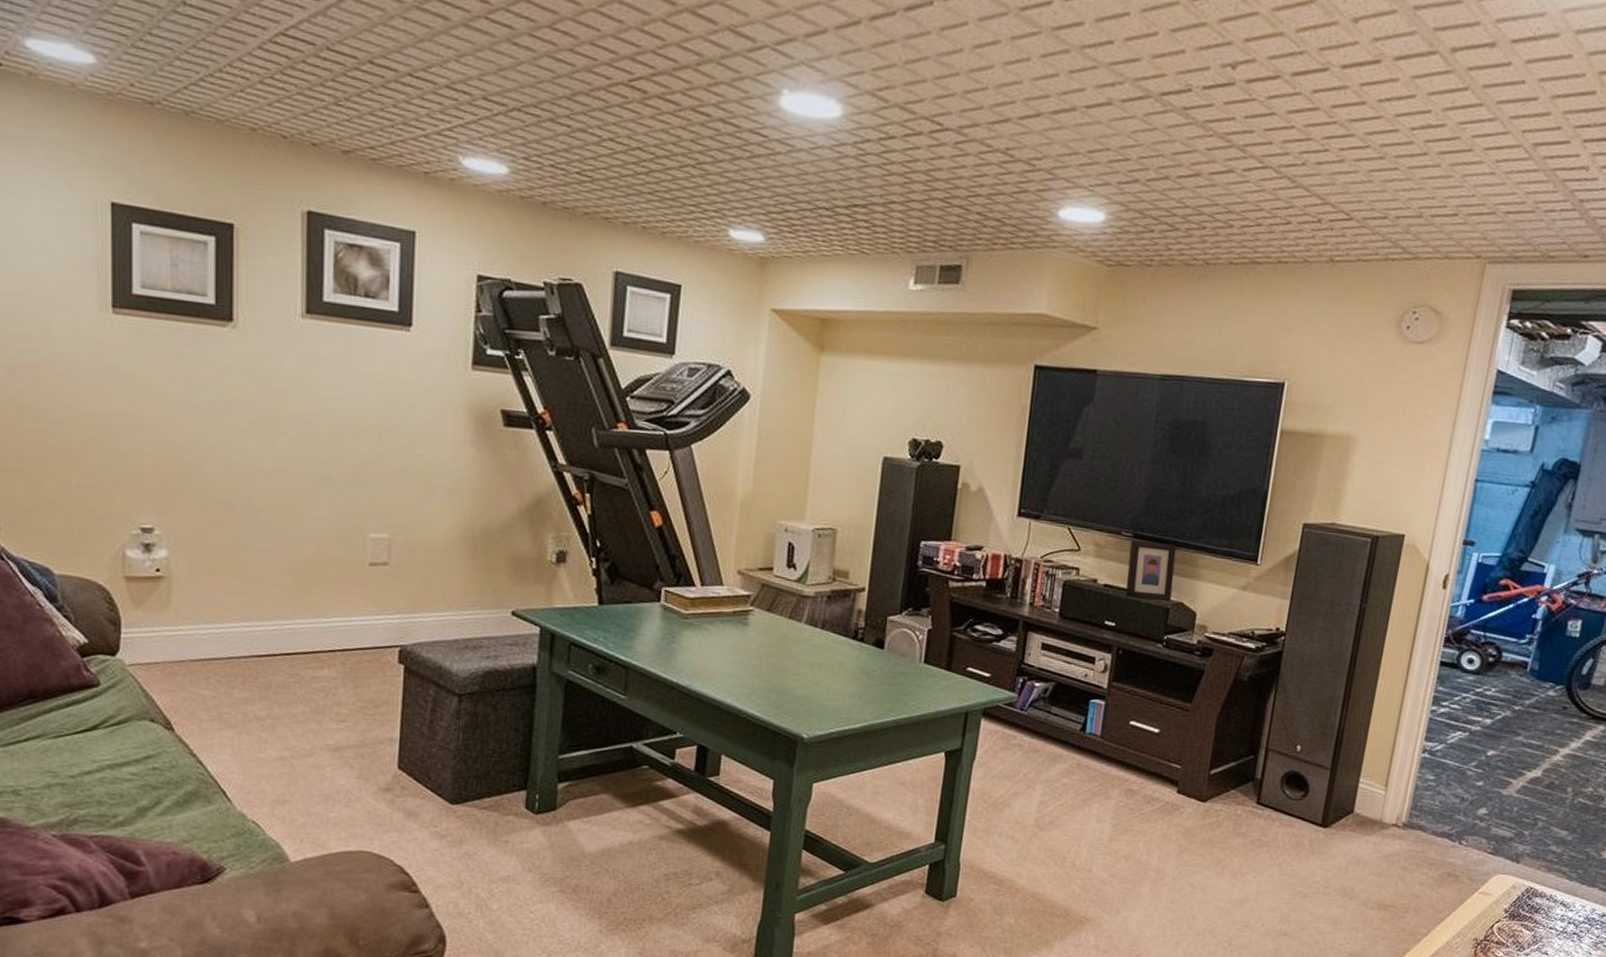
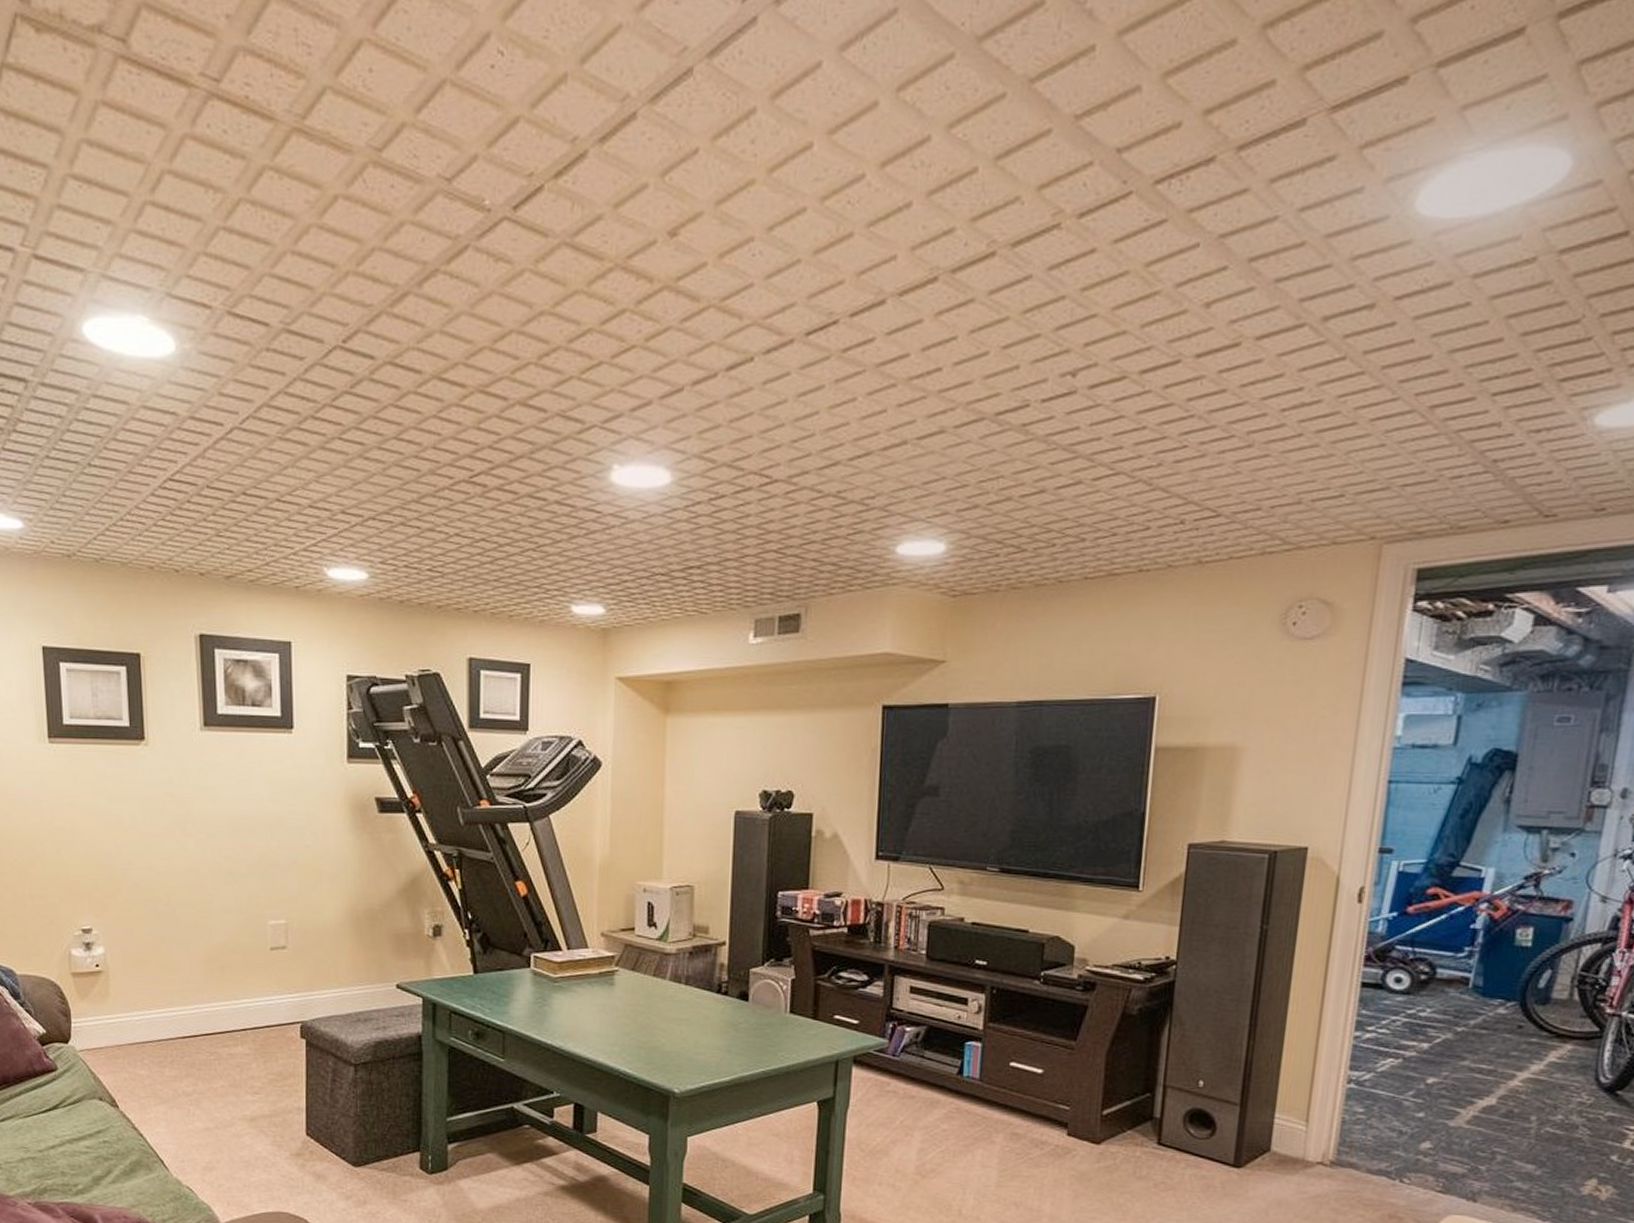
picture frame: present [1125,539,1177,602] -> none [995,874,1048,937]

